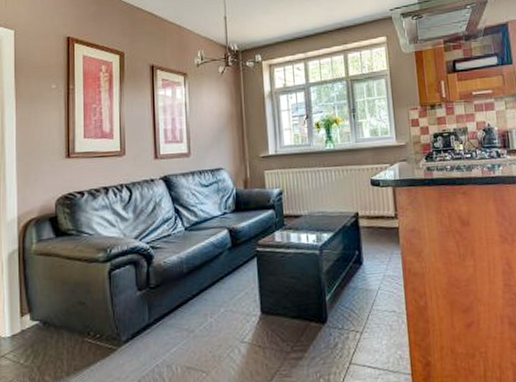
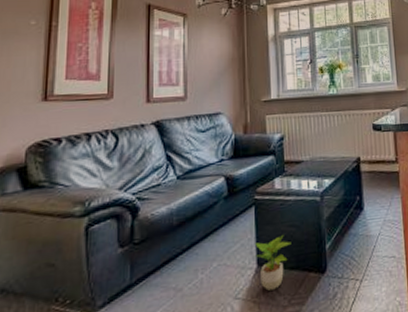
potted plant: none [257,286,293,337] -> present [254,235,292,291]

